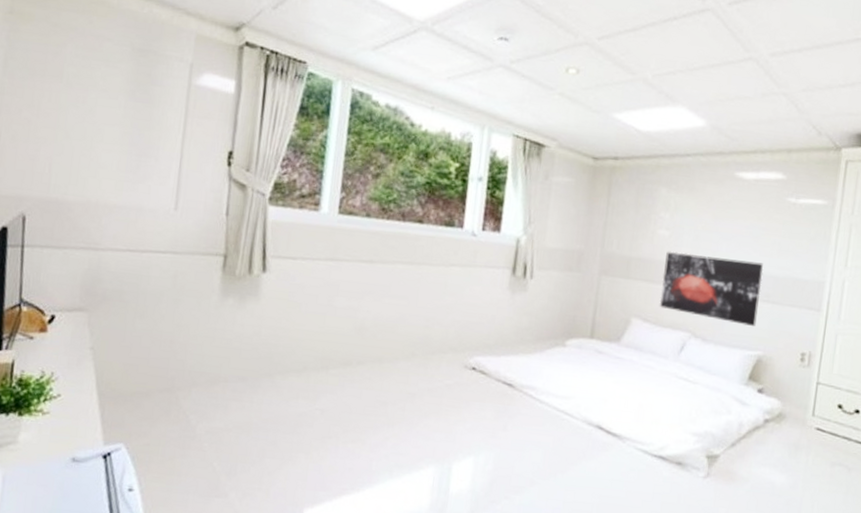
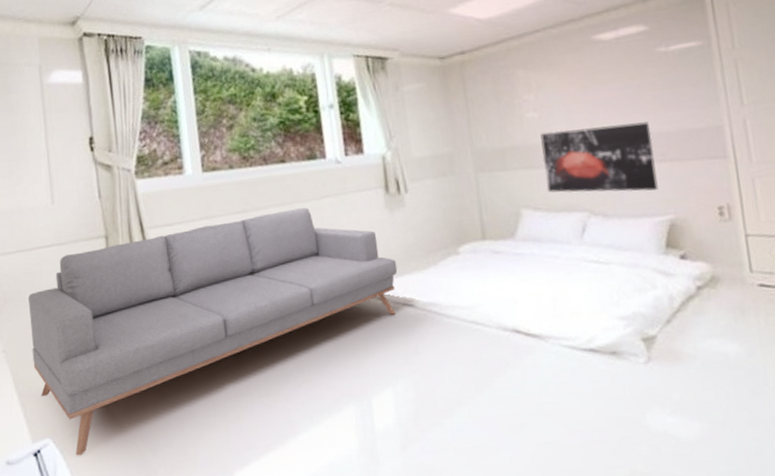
sofa: none [121,265,507,466] -> present [28,208,398,456]

